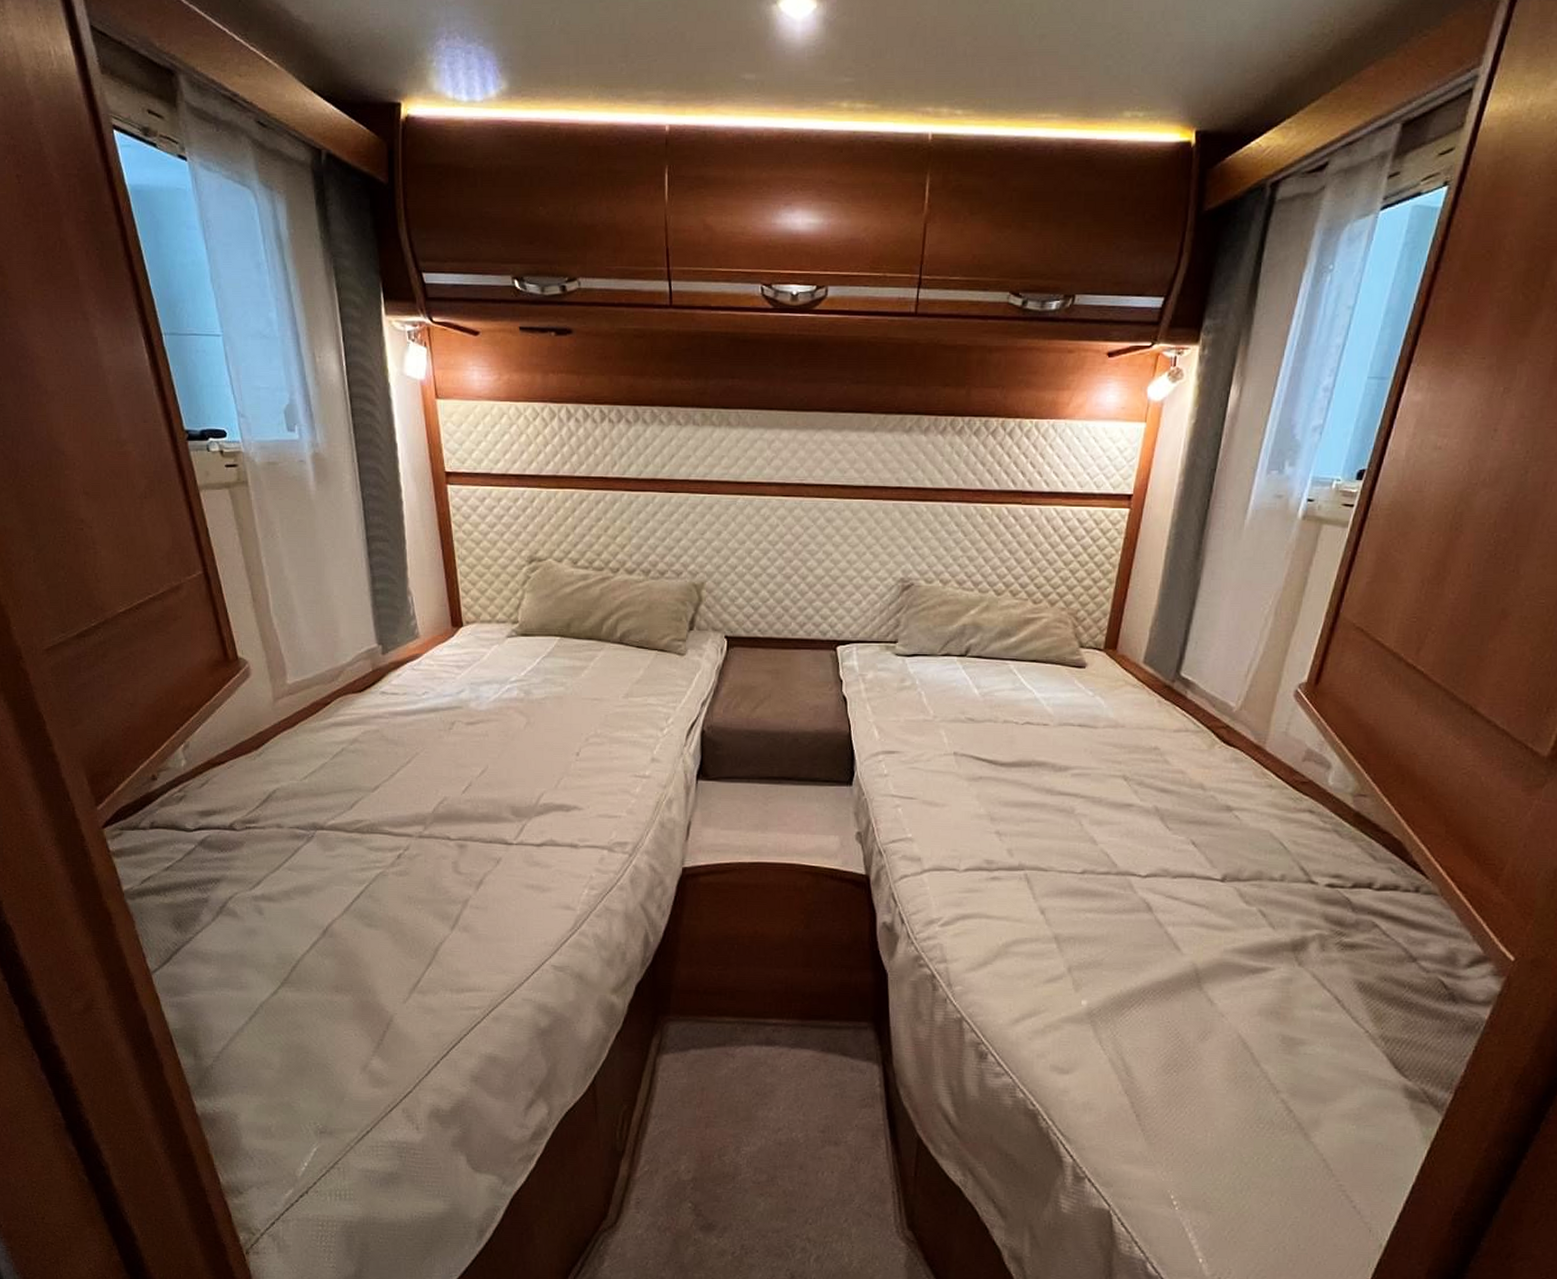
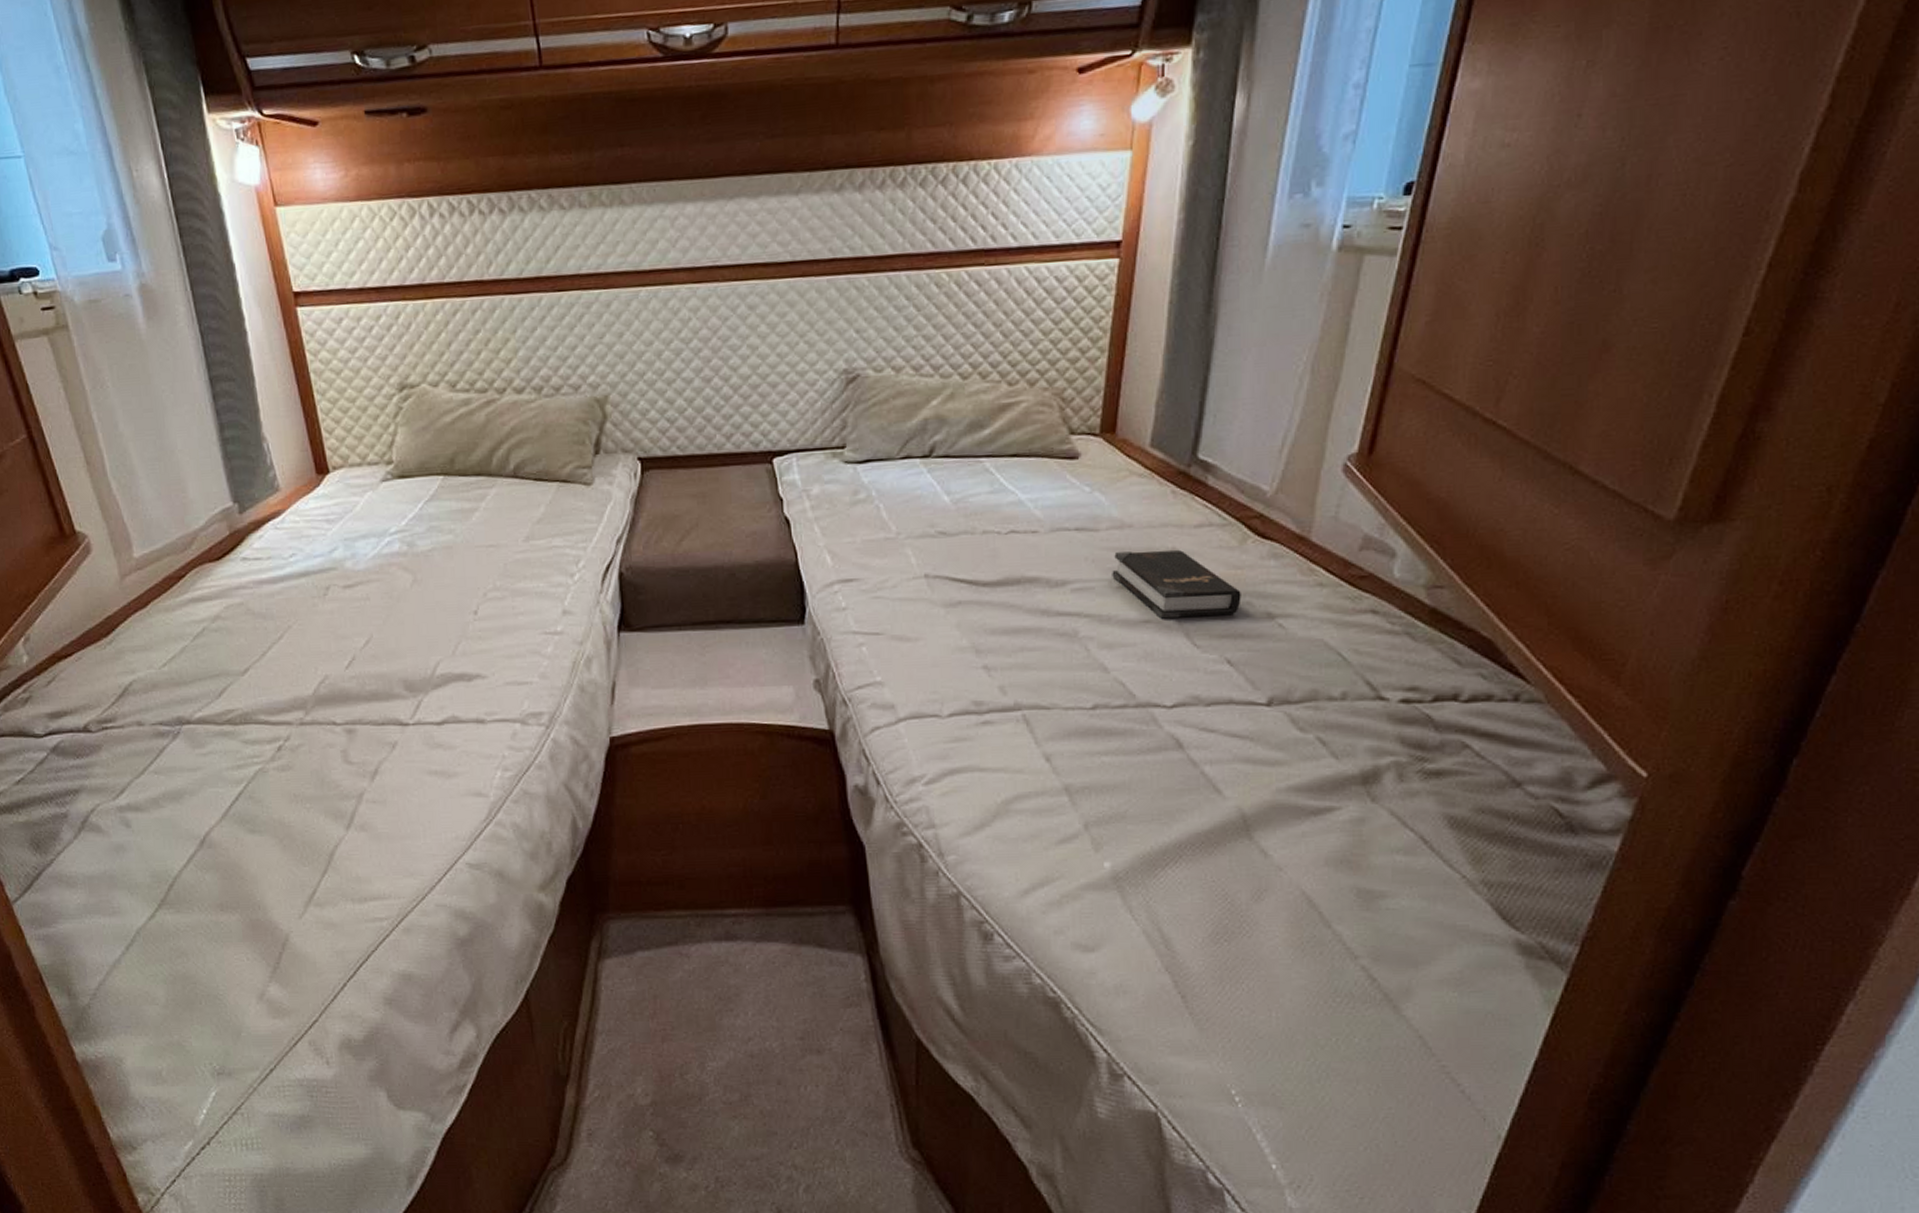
hardback book: none [1105,747,1207,805] -> present [1112,550,1241,619]

